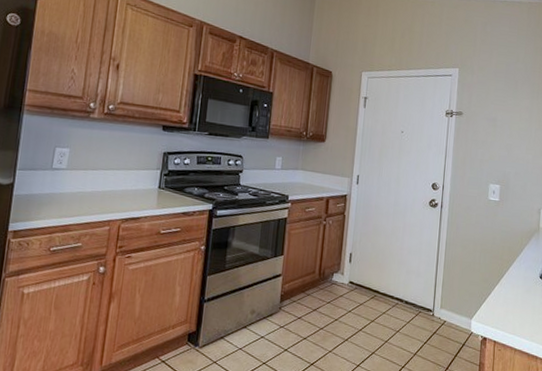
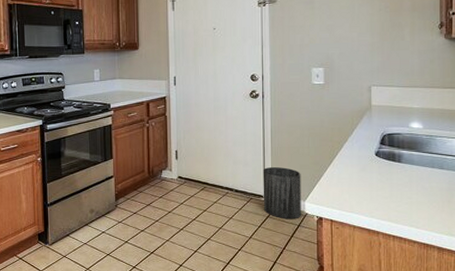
trash can: none [431,280,470,338] -> present [263,167,301,219]

